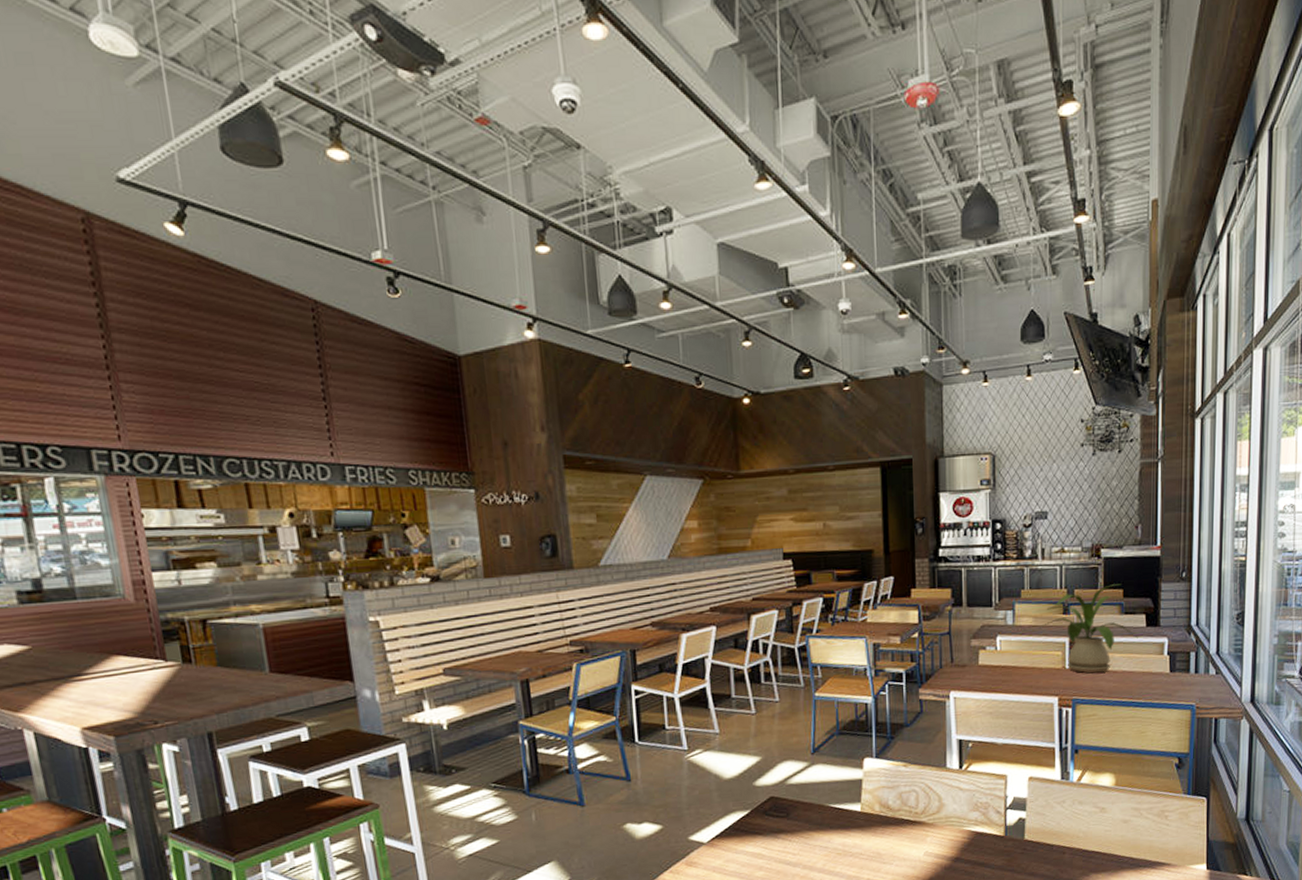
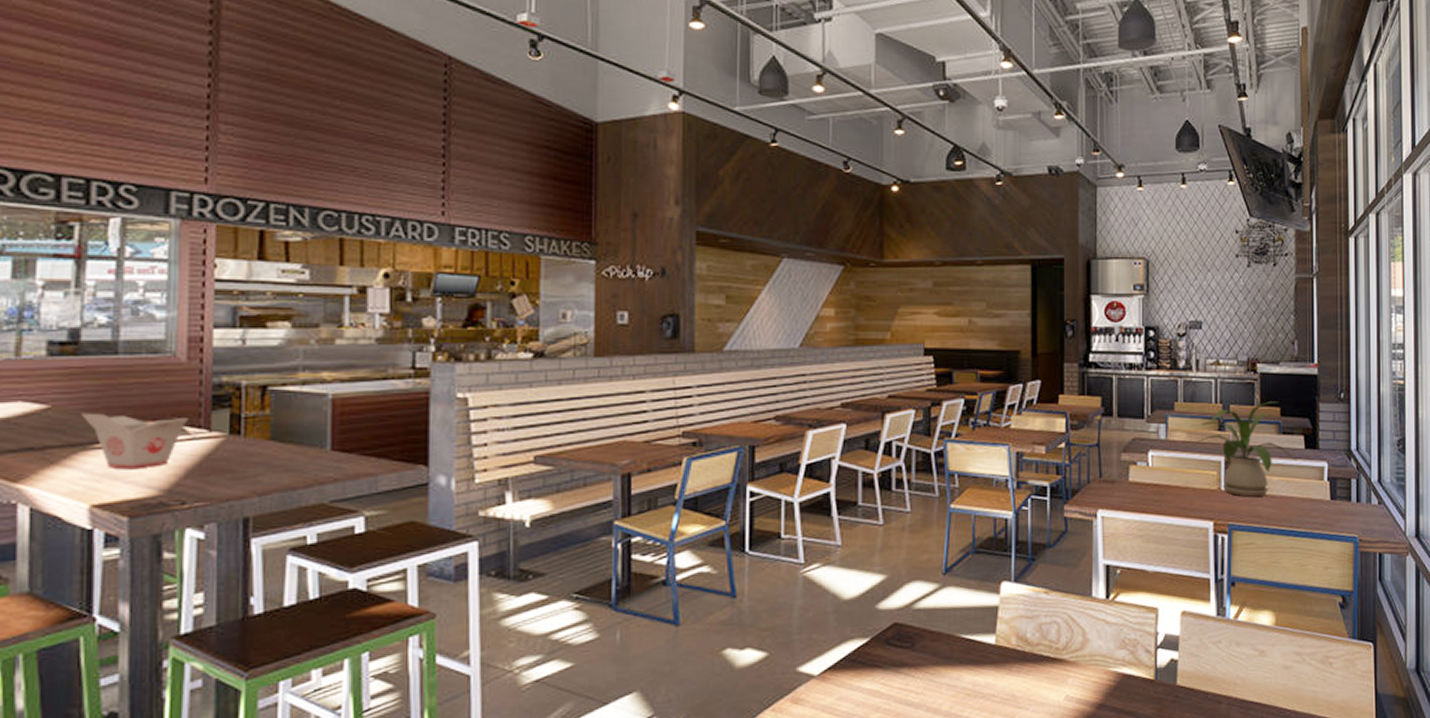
takeout container: none [57,651,152,697] -> present [80,412,192,470]

